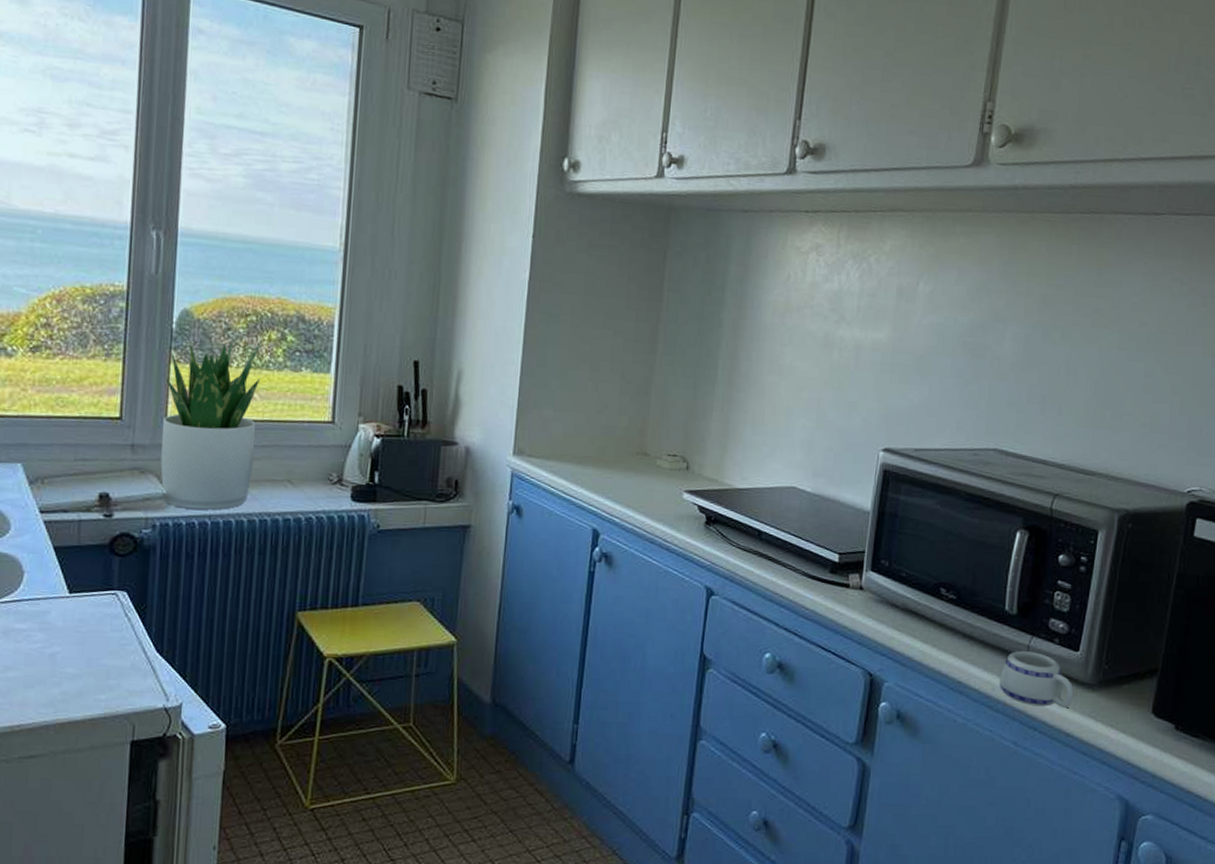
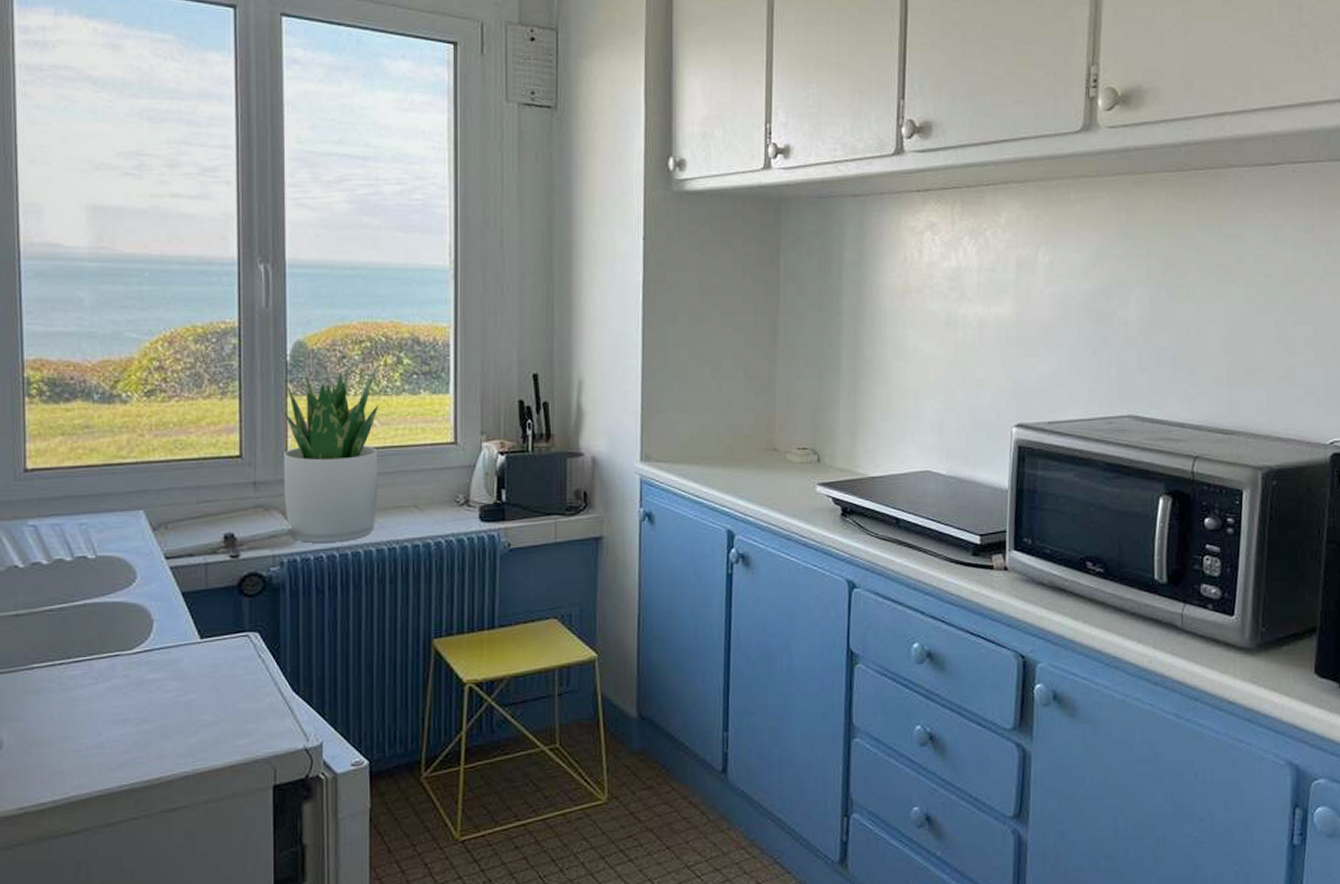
mug: present [999,650,1074,709] -> none [1155,619,1233,676]

